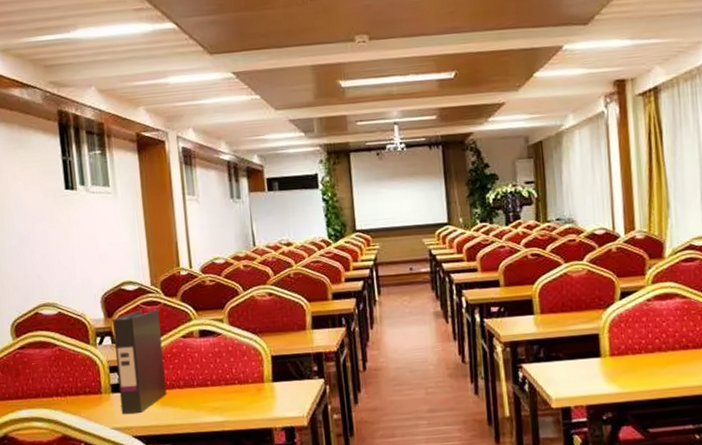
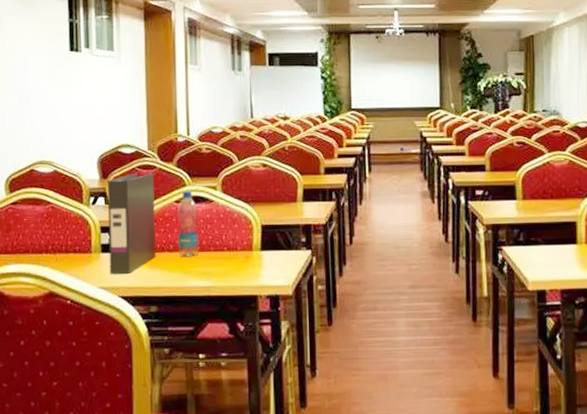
bottle: none [184,325,210,393] -> present [177,191,199,257]

